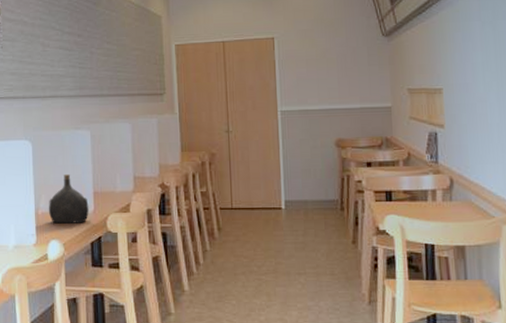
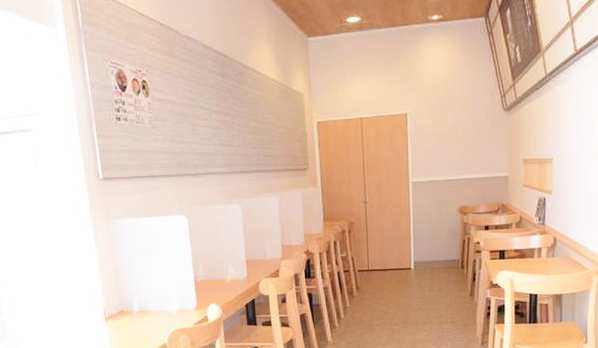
water jug: present [48,173,89,224] -> none [206,244,243,290]

